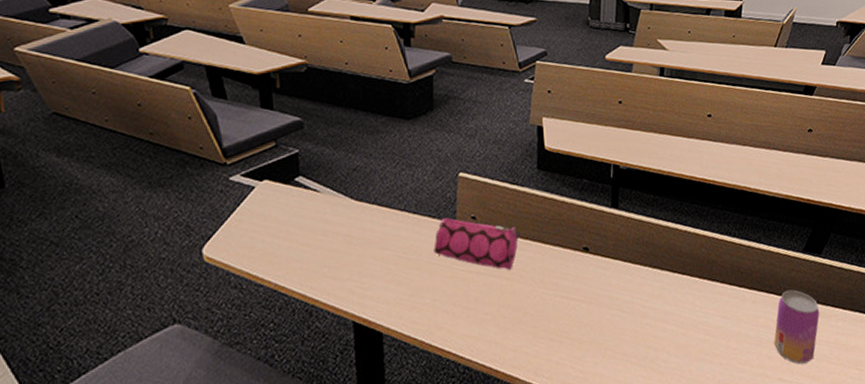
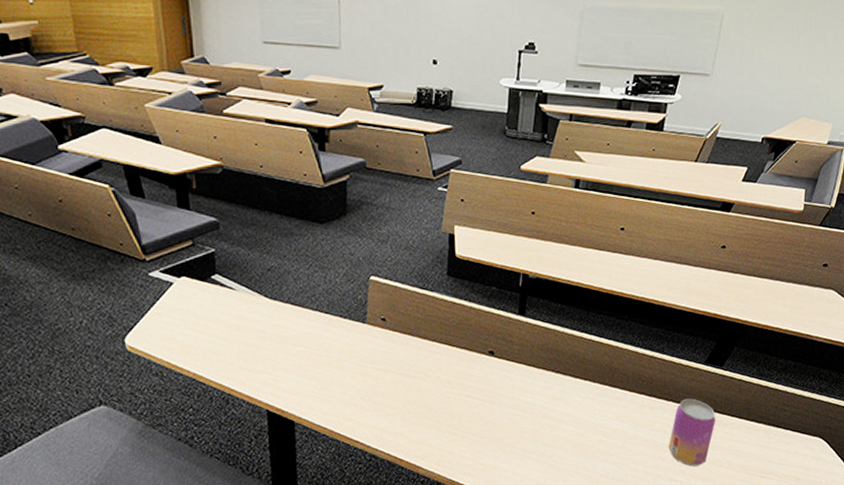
pencil case: present [434,218,520,270] -> none [344,318,427,369]

